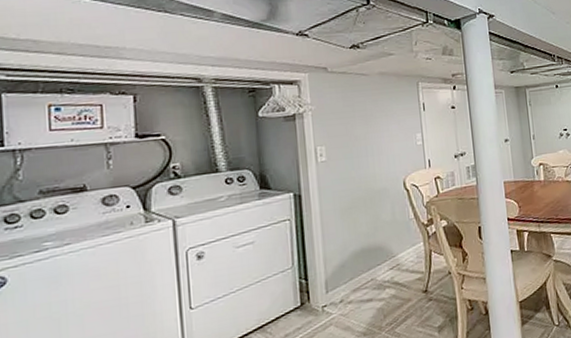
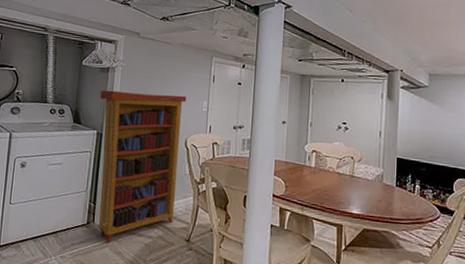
bookcase: none [288,131,405,320] -> present [99,90,187,243]

